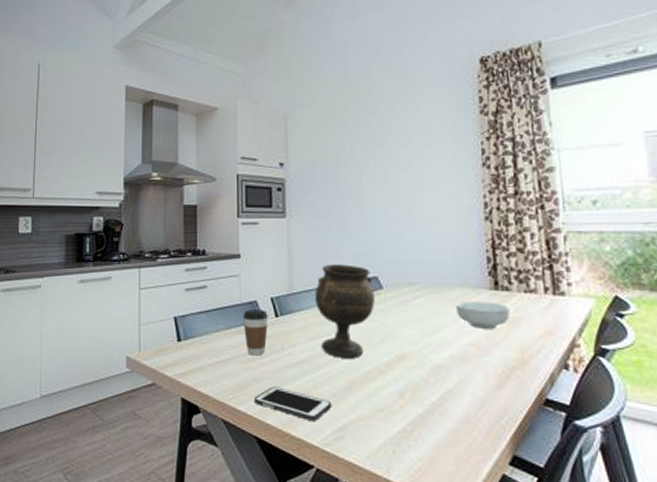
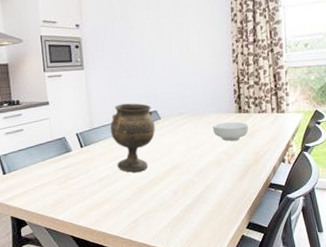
coffee cup: present [242,309,268,356] -> none [54,143,76,179]
cell phone: present [255,386,332,421] -> none [69,198,127,219]

